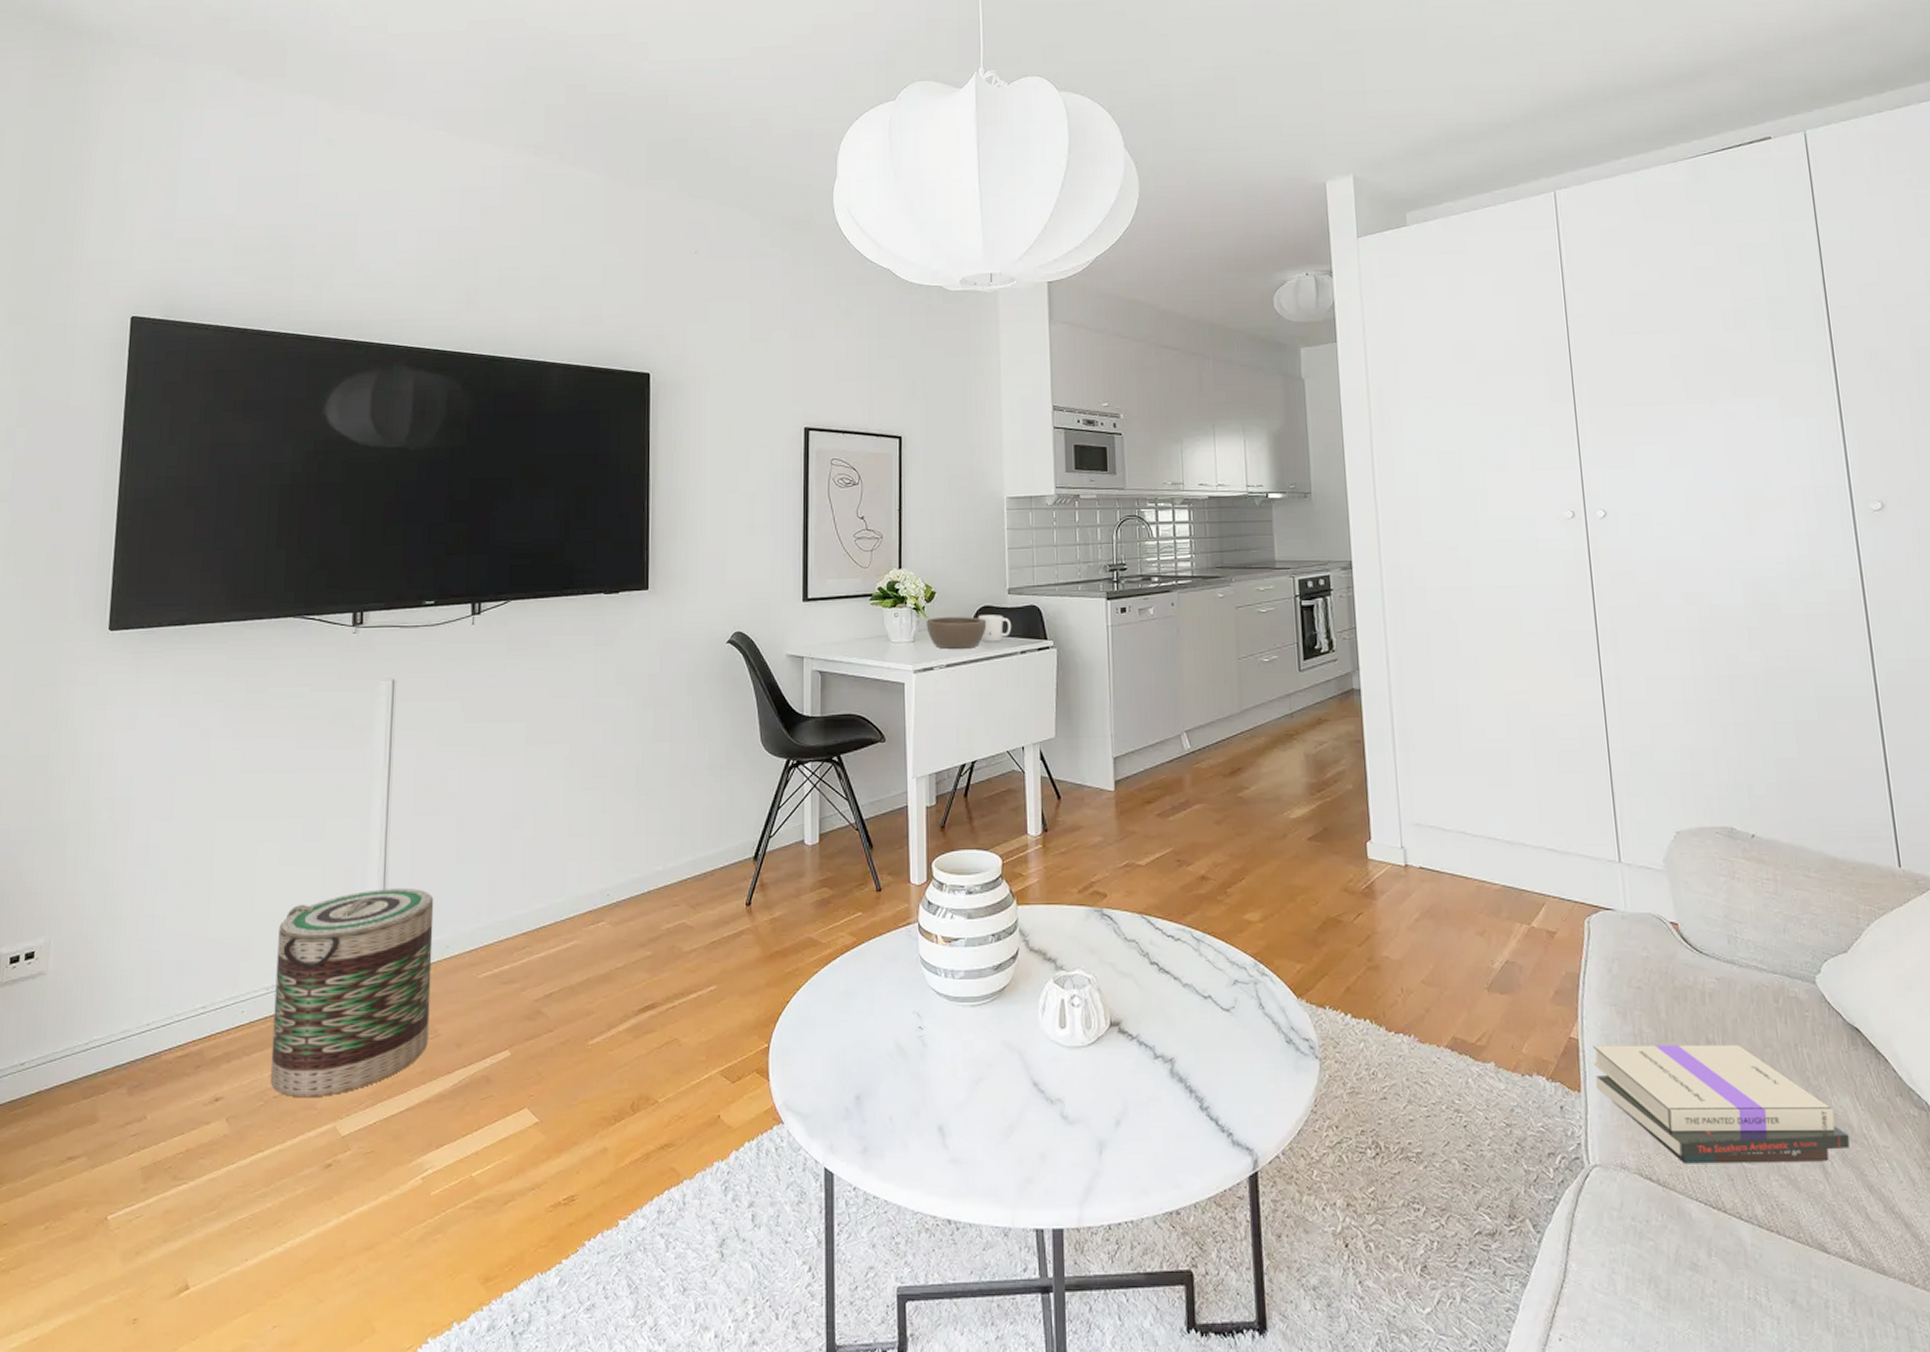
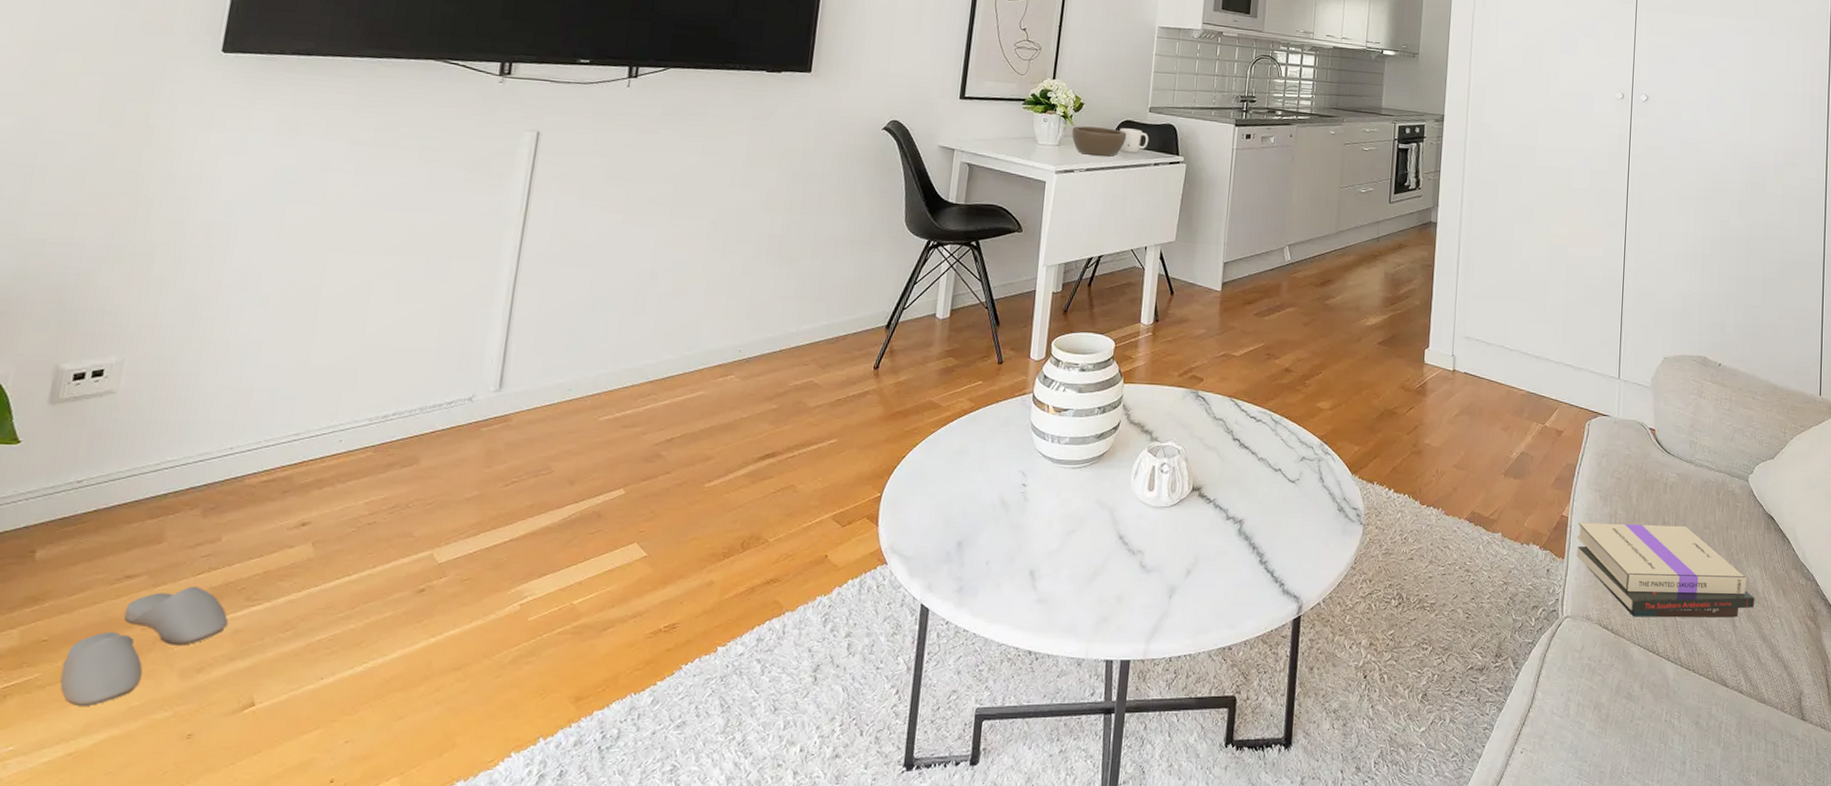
slippers: none [21,1166,159,1291] -> present [60,586,229,707]
basket: present [270,887,434,1098] -> none [365,330,560,526]

